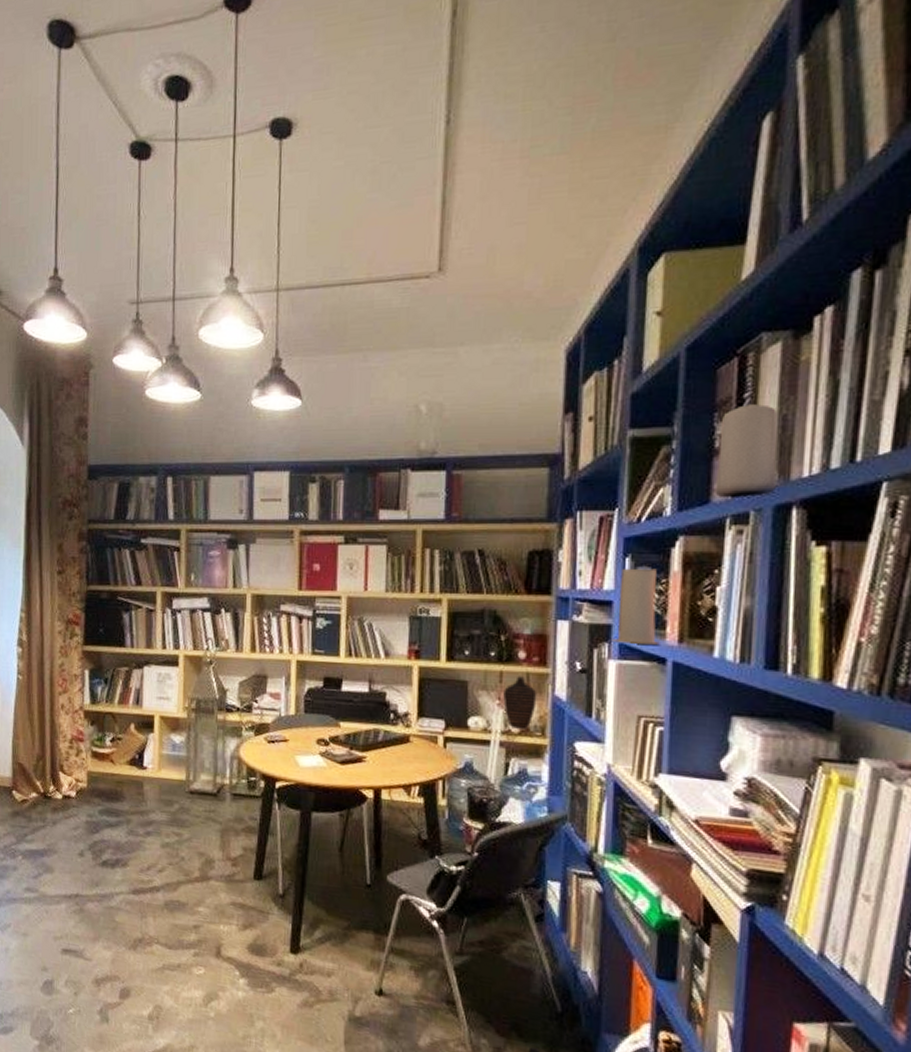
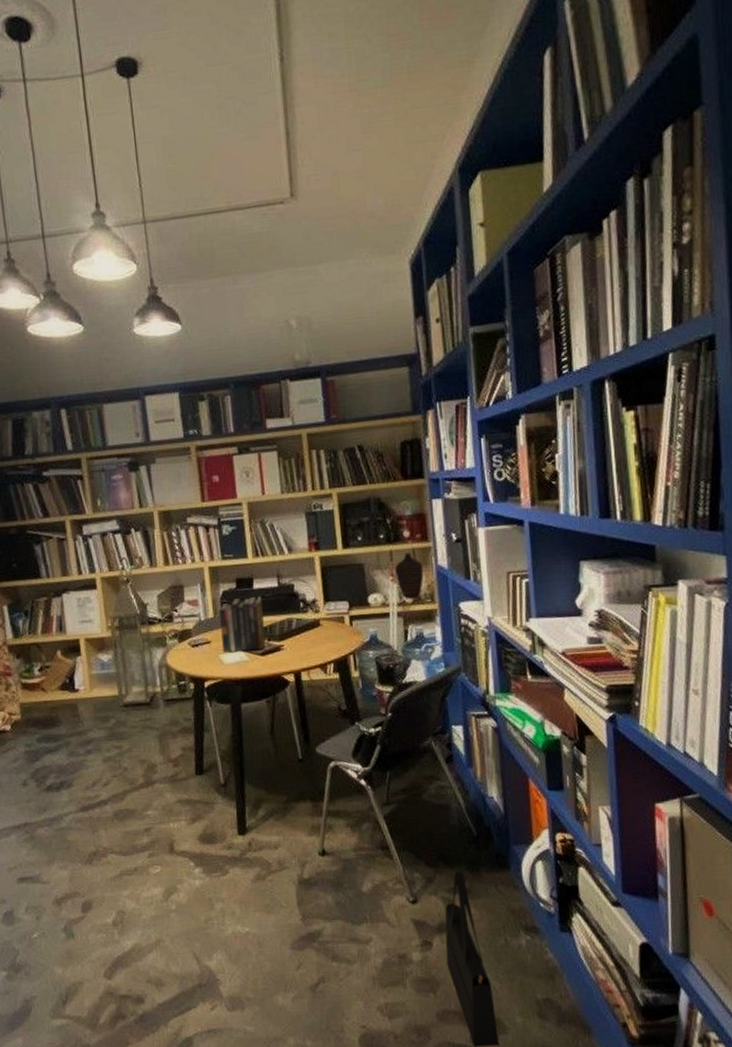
books: none [299,697,349,758] -> present [219,597,266,653]
candle: present [611,568,662,646] -> none [478,445,518,513]
candle: present [714,404,778,499] -> none [542,297,591,379]

